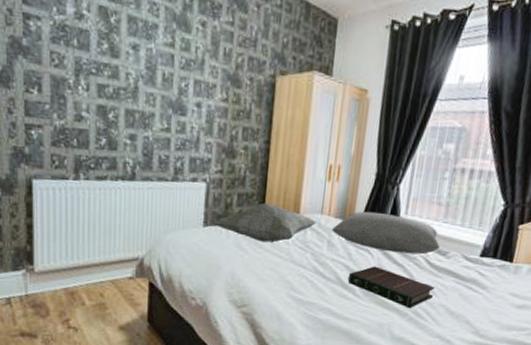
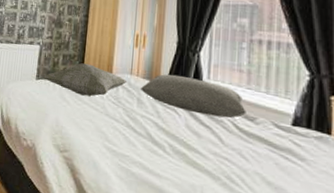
book: present [348,266,436,309] -> none [157,125,247,173]

